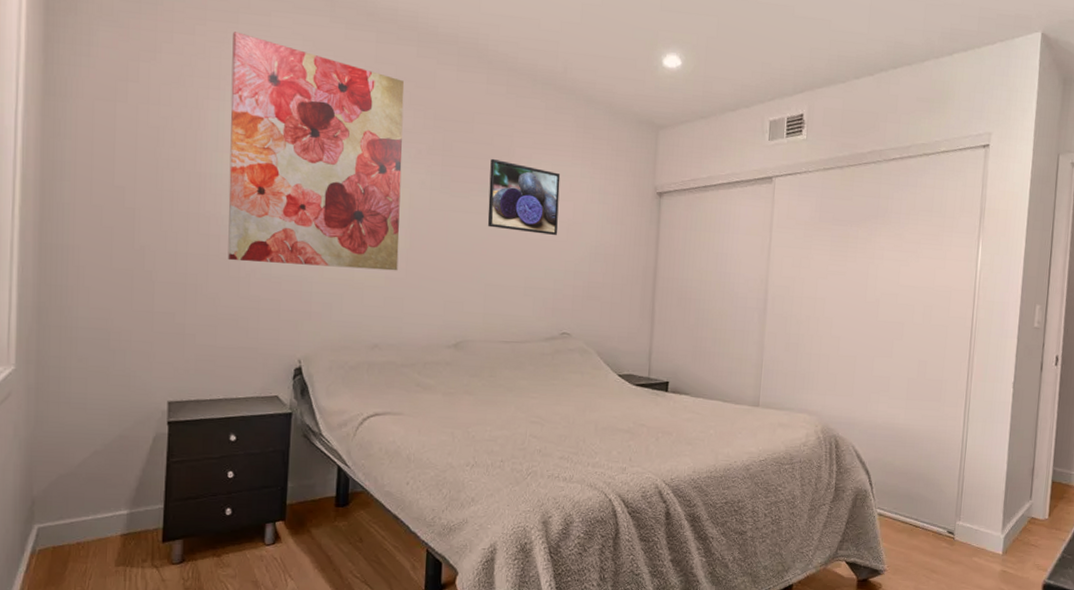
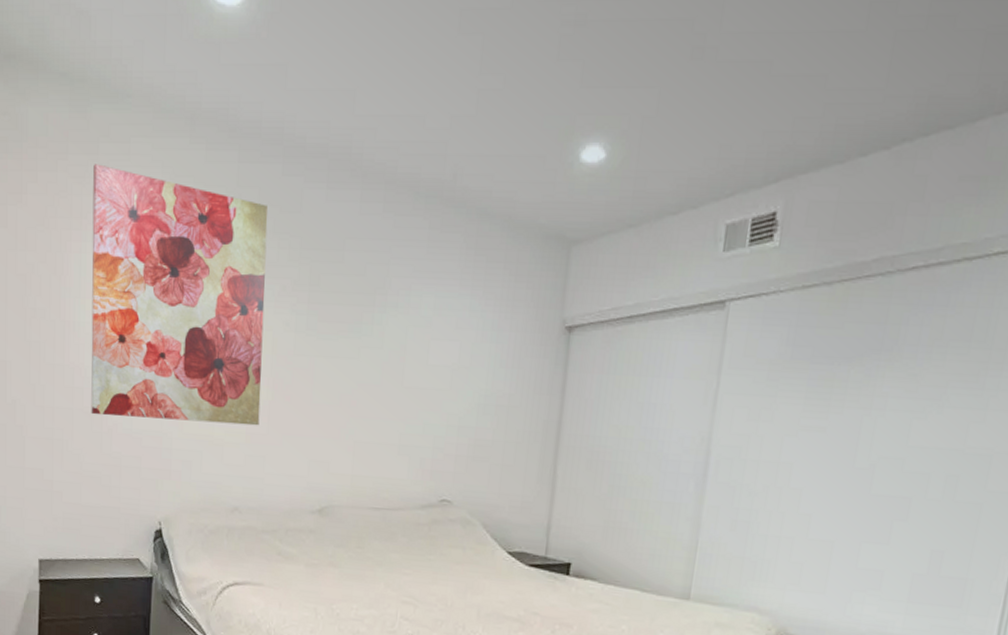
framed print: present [487,158,561,236] -> none [358,292,445,384]

